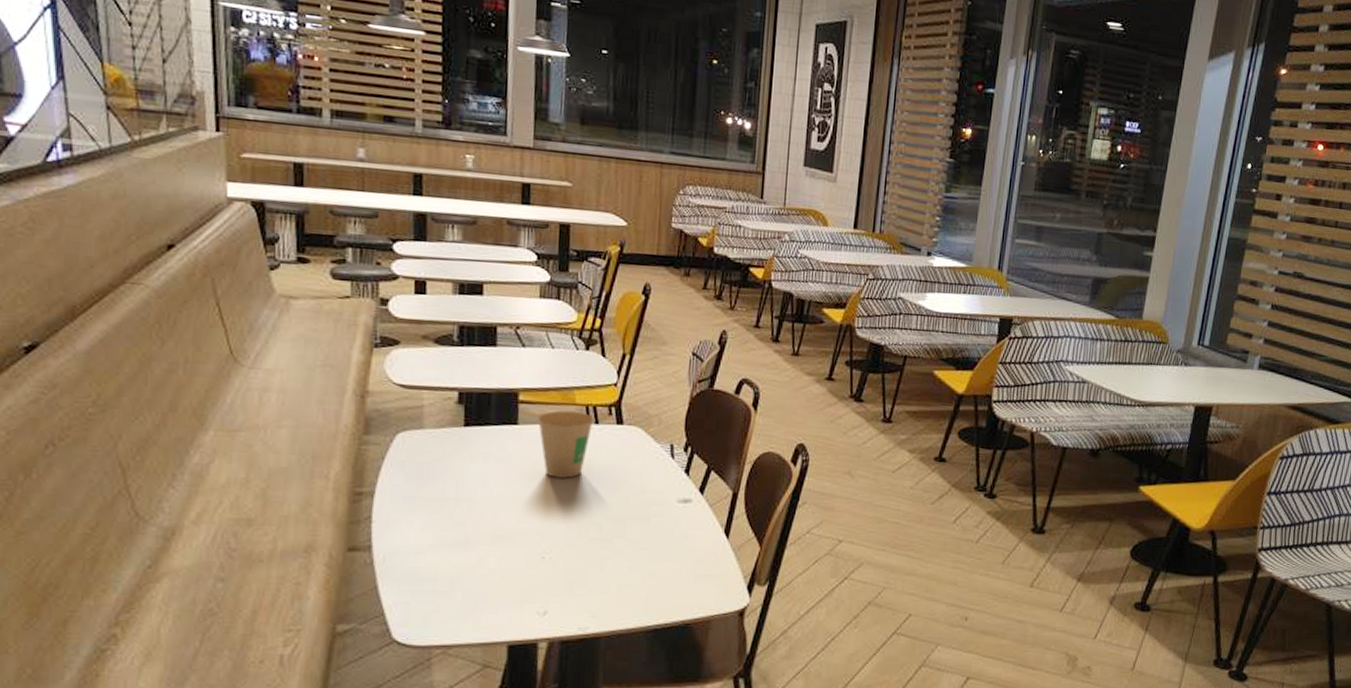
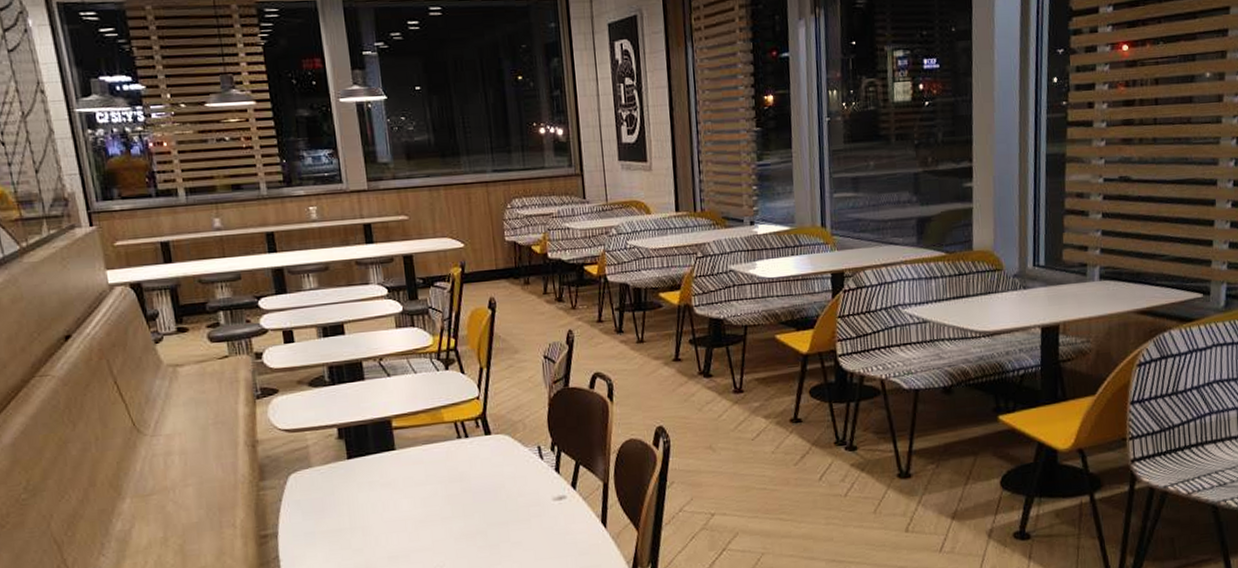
paper cup: present [538,410,594,478] -> none [413,428,464,495]

